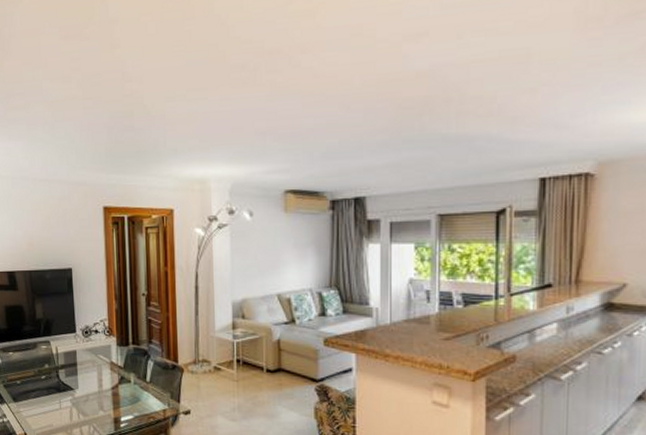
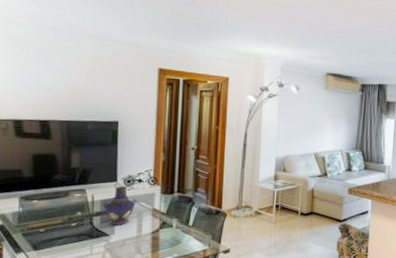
vase: none [65,337,95,379] -> present [102,186,137,225]

